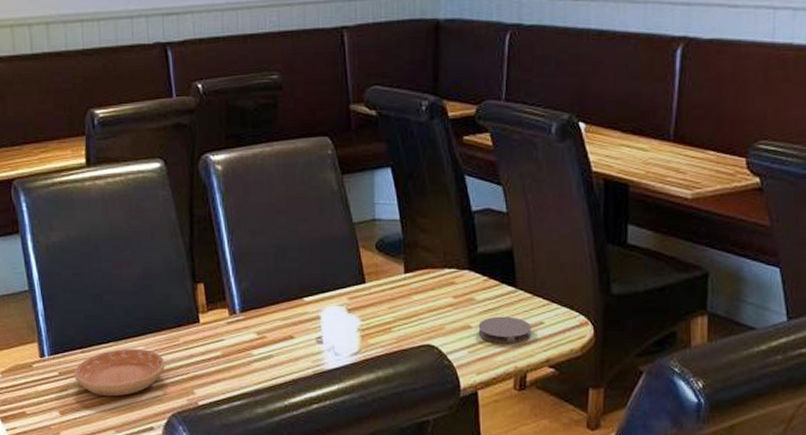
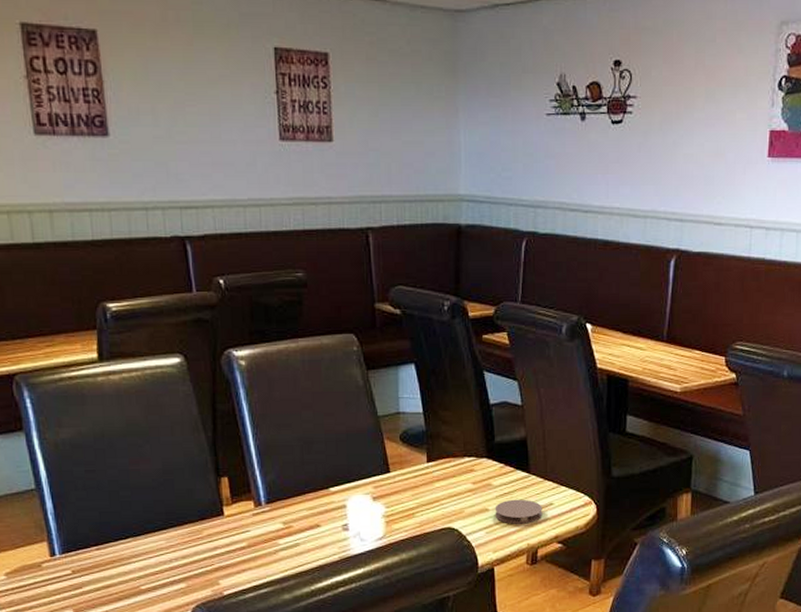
saucer: present [74,349,165,397] -> none [89,543,188,592]

